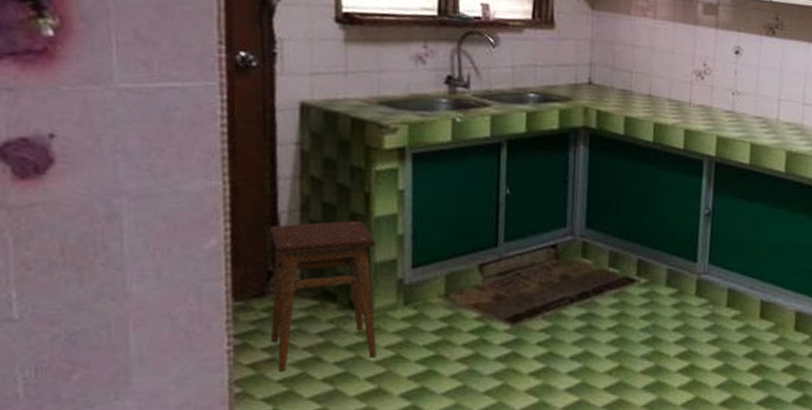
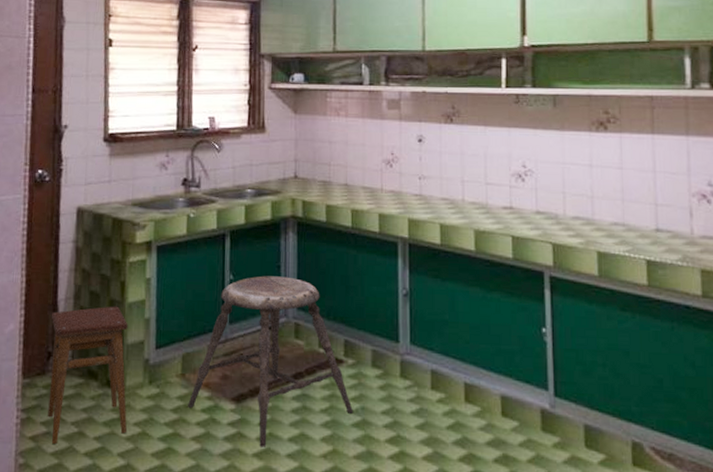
stool: none [453,191,643,366] -> present [188,276,353,447]

